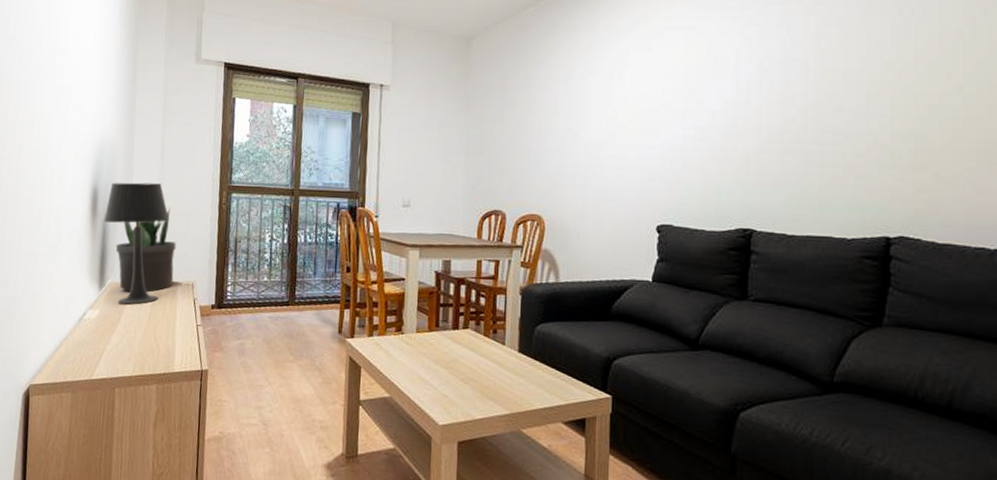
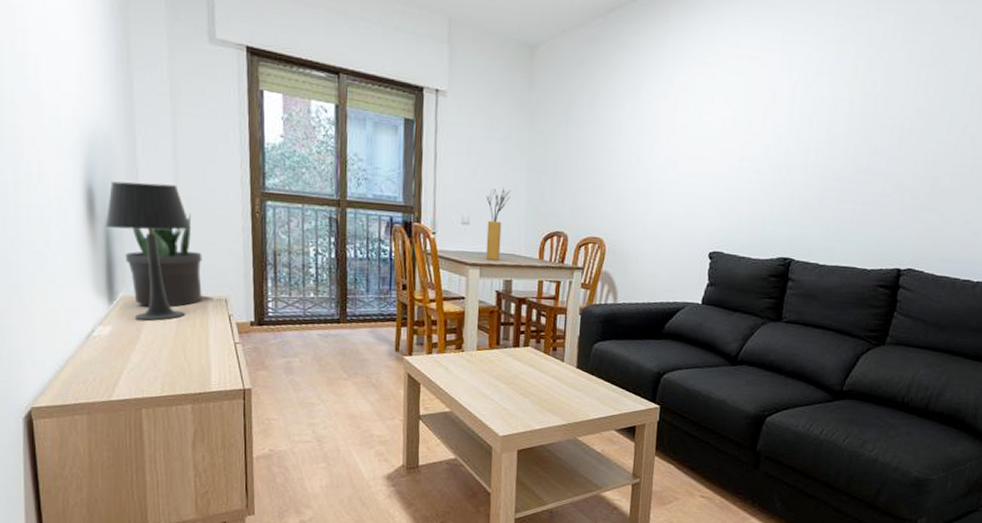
vase: none [425,170,449,241] -> present [485,188,511,261]

